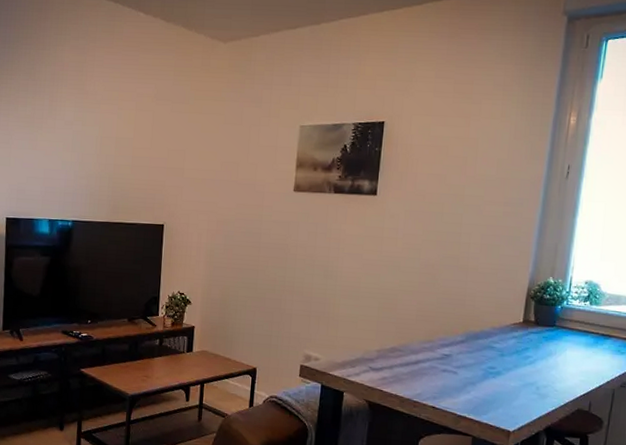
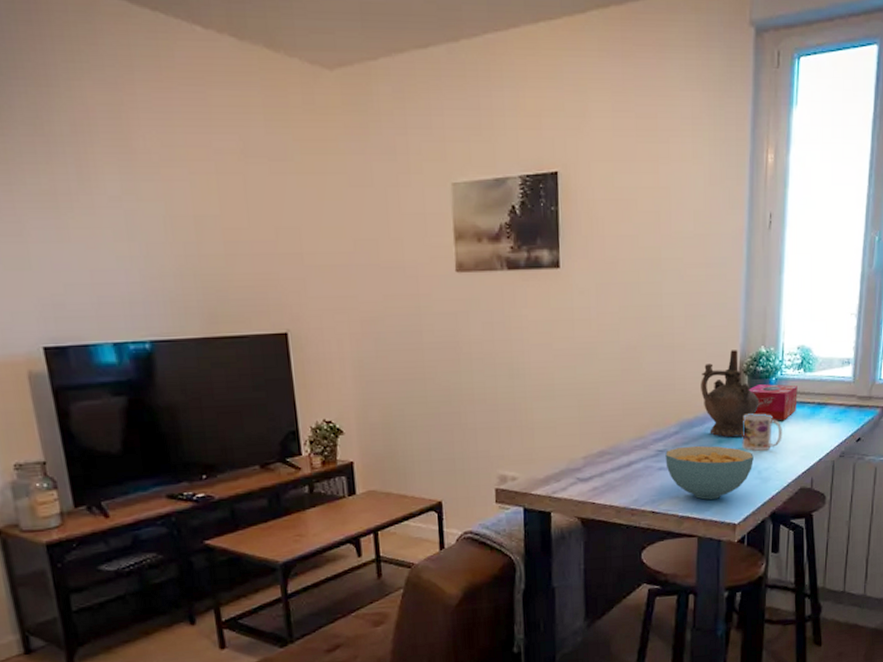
cereal bowl: none [449,355,533,406] -> present [665,445,754,500]
ceremonial vessel: none [488,277,544,354] -> present [701,350,759,438]
mug: none [523,334,564,370] -> present [742,413,782,451]
tissue box: none [534,310,583,345] -> present [749,384,797,420]

